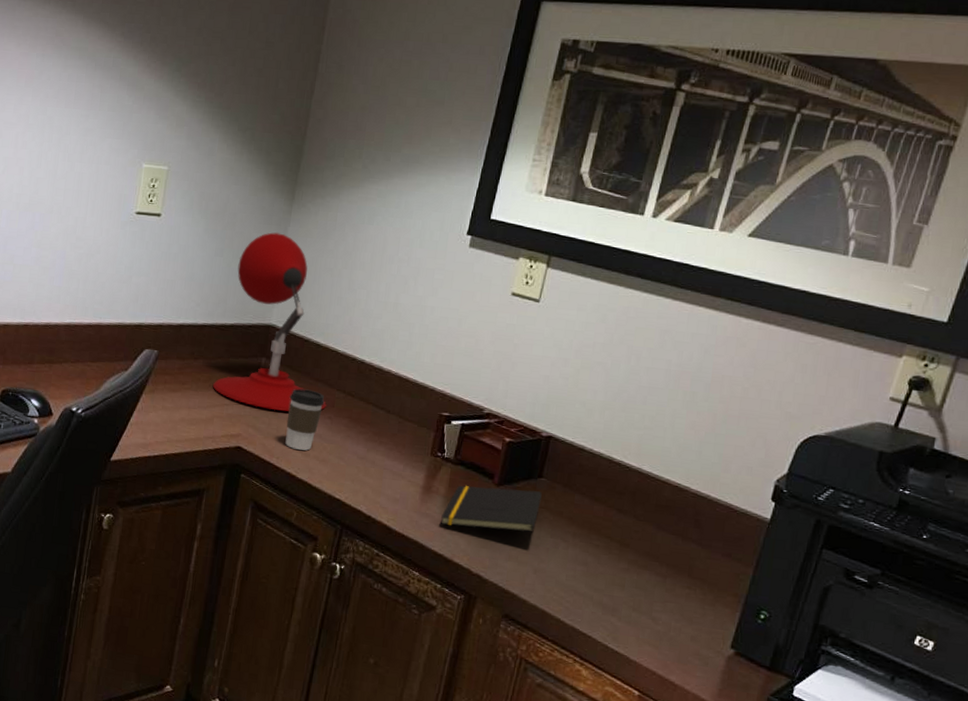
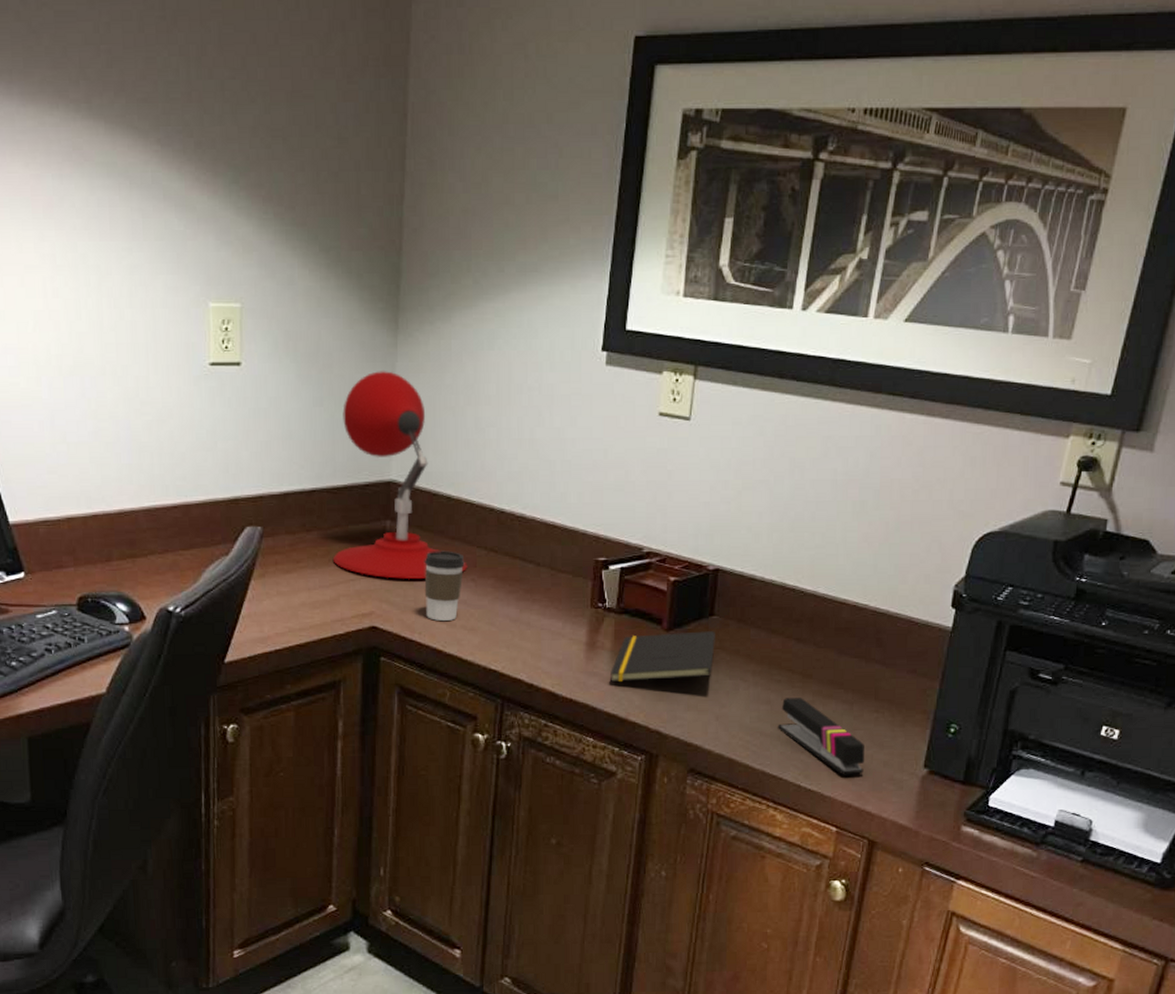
stapler: none [592,562,674,645] -> present [778,698,865,775]

